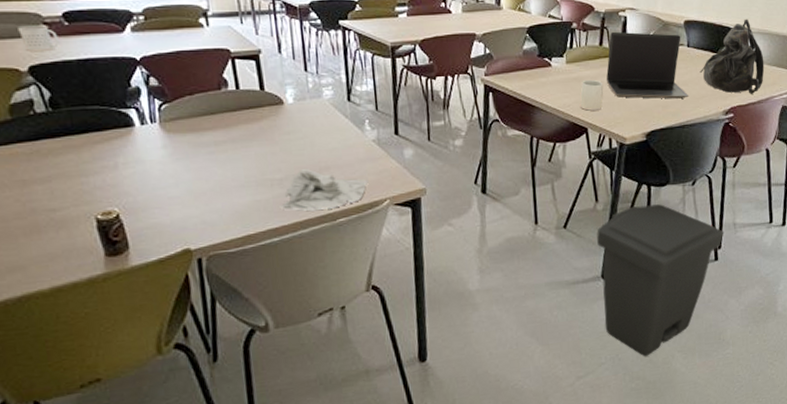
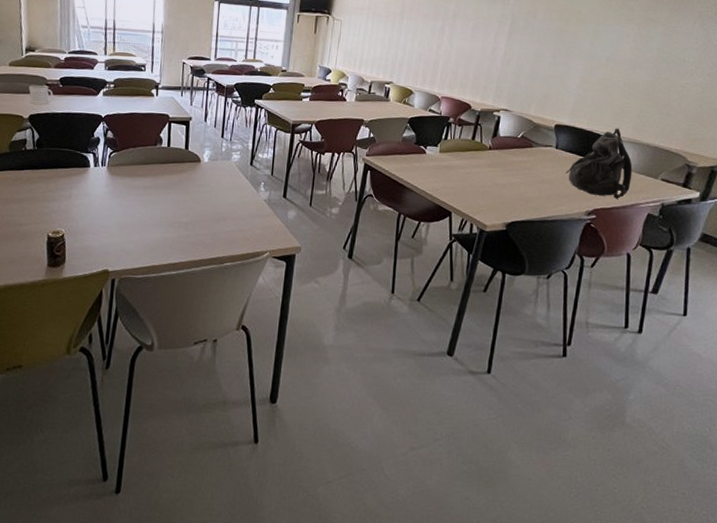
tissue: present [279,169,369,212] -> none [181,217,255,254]
mug: present [579,79,604,111] -> none [447,168,471,197]
trash can: present [596,204,724,357] -> none [444,290,575,441]
laptop computer: present [606,31,688,99] -> none [474,128,552,196]

